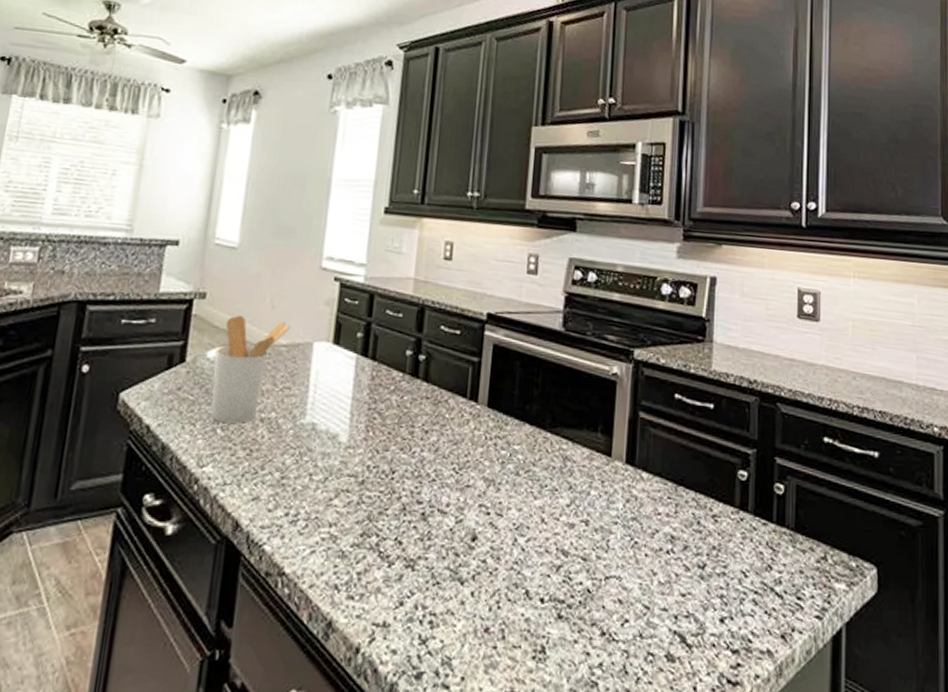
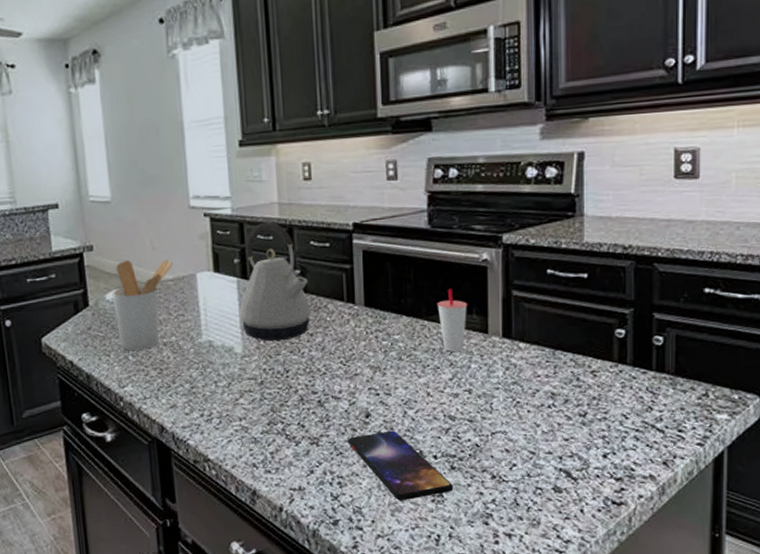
kettle: none [351,297,432,435] -> present [239,222,311,342]
smartphone: none [447,560,558,654] -> present [347,430,454,501]
cup: none [562,400,594,473] -> present [437,289,468,352]

